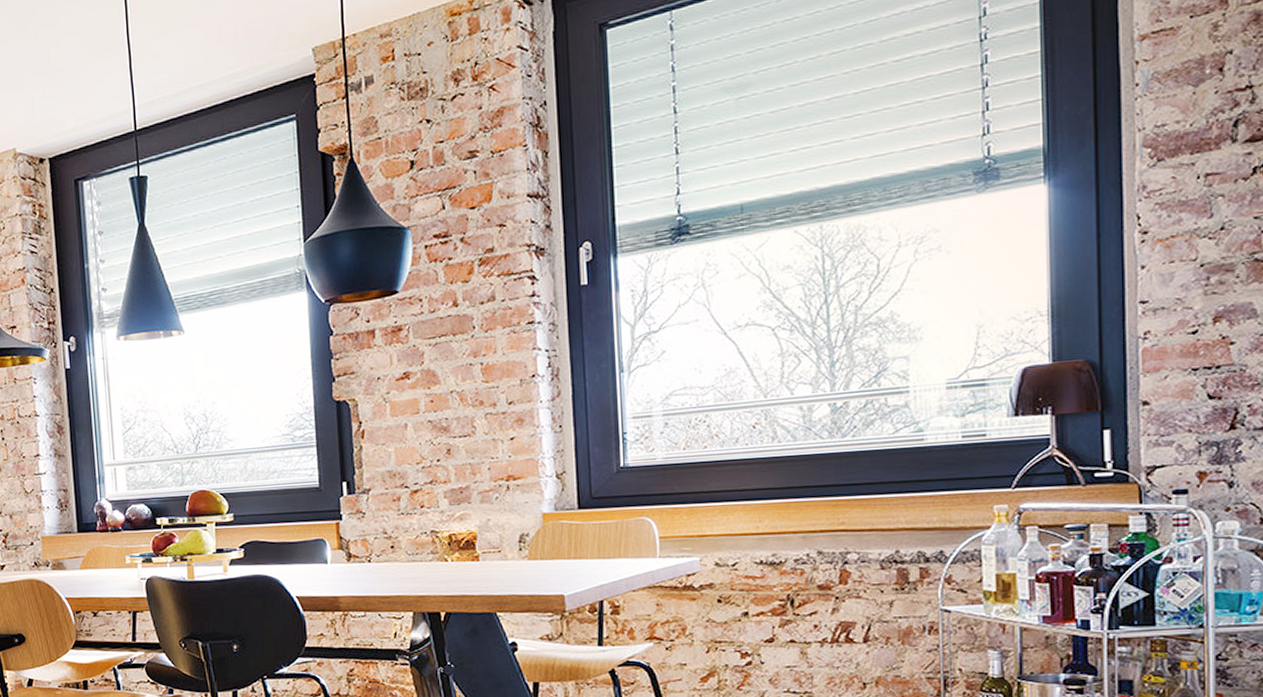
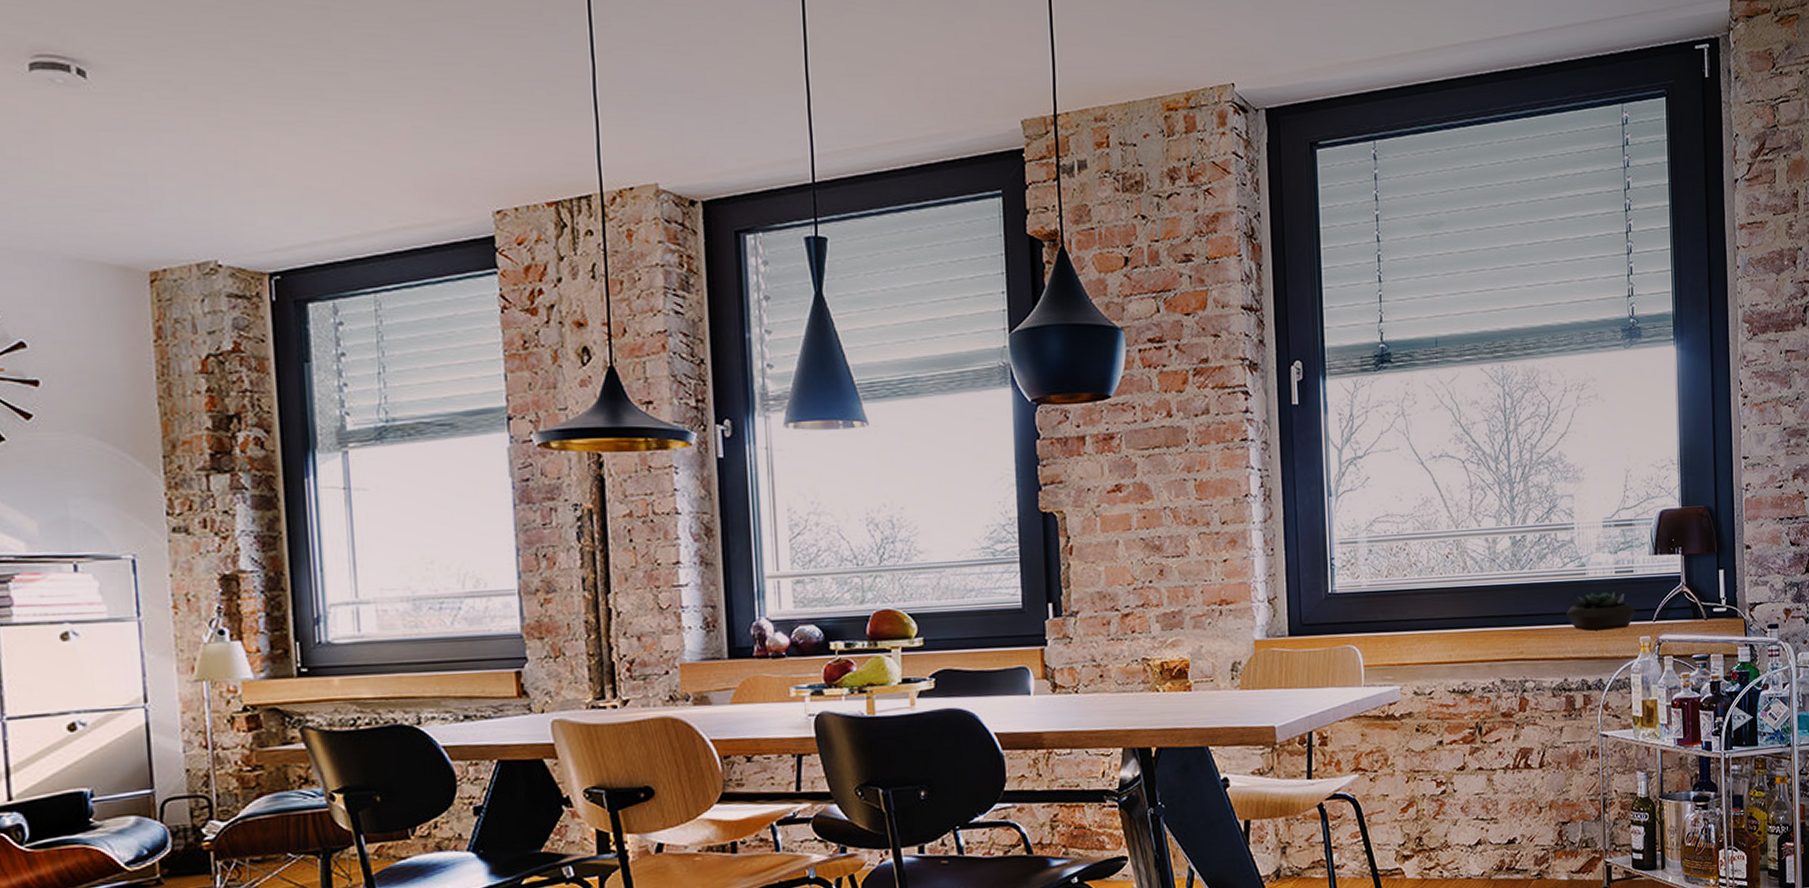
succulent plant: none [899,457,989,501] -> present [1566,591,1636,632]

